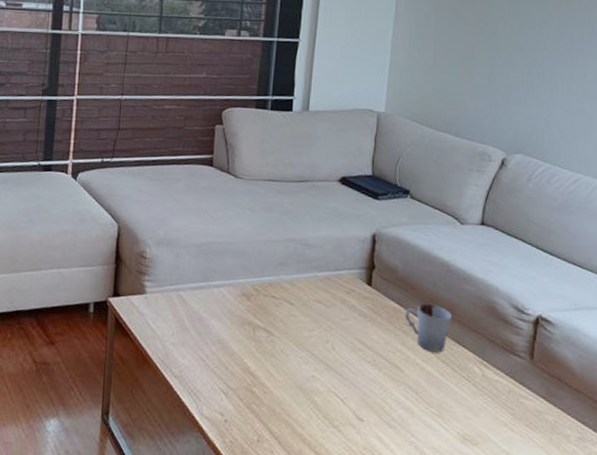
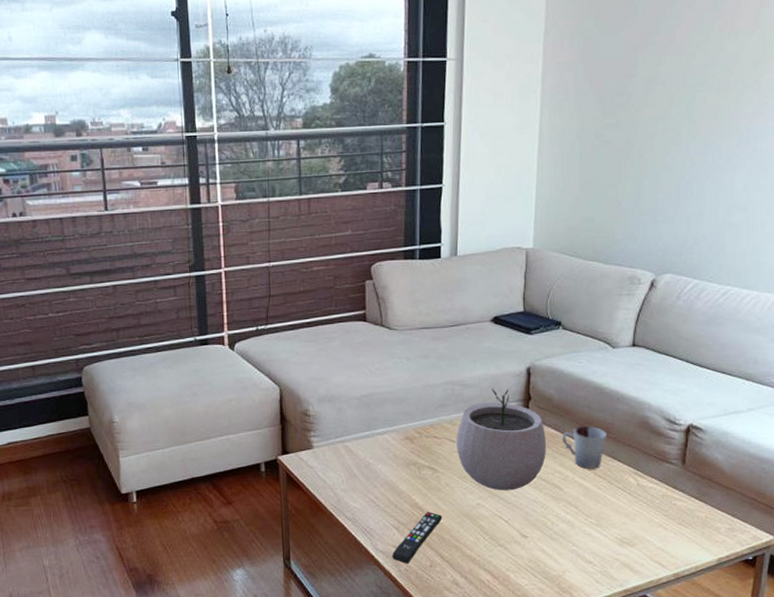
remote control: none [217,378,275,436] -> present [392,511,443,565]
plant pot: none [295,251,388,366] -> present [457,388,546,491]

